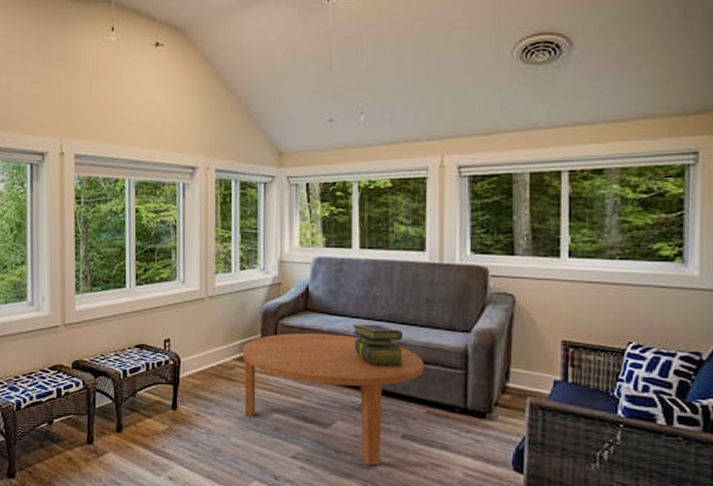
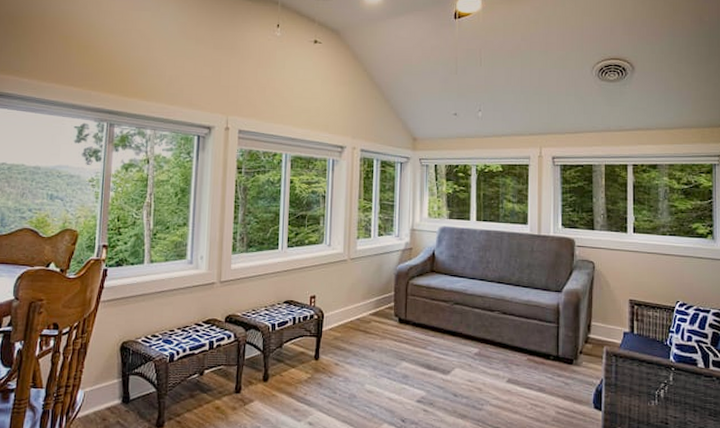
coffee table: present [242,333,423,466] -> none [378,292,525,407]
stack of books: present [353,324,404,366] -> none [470,284,510,320]

